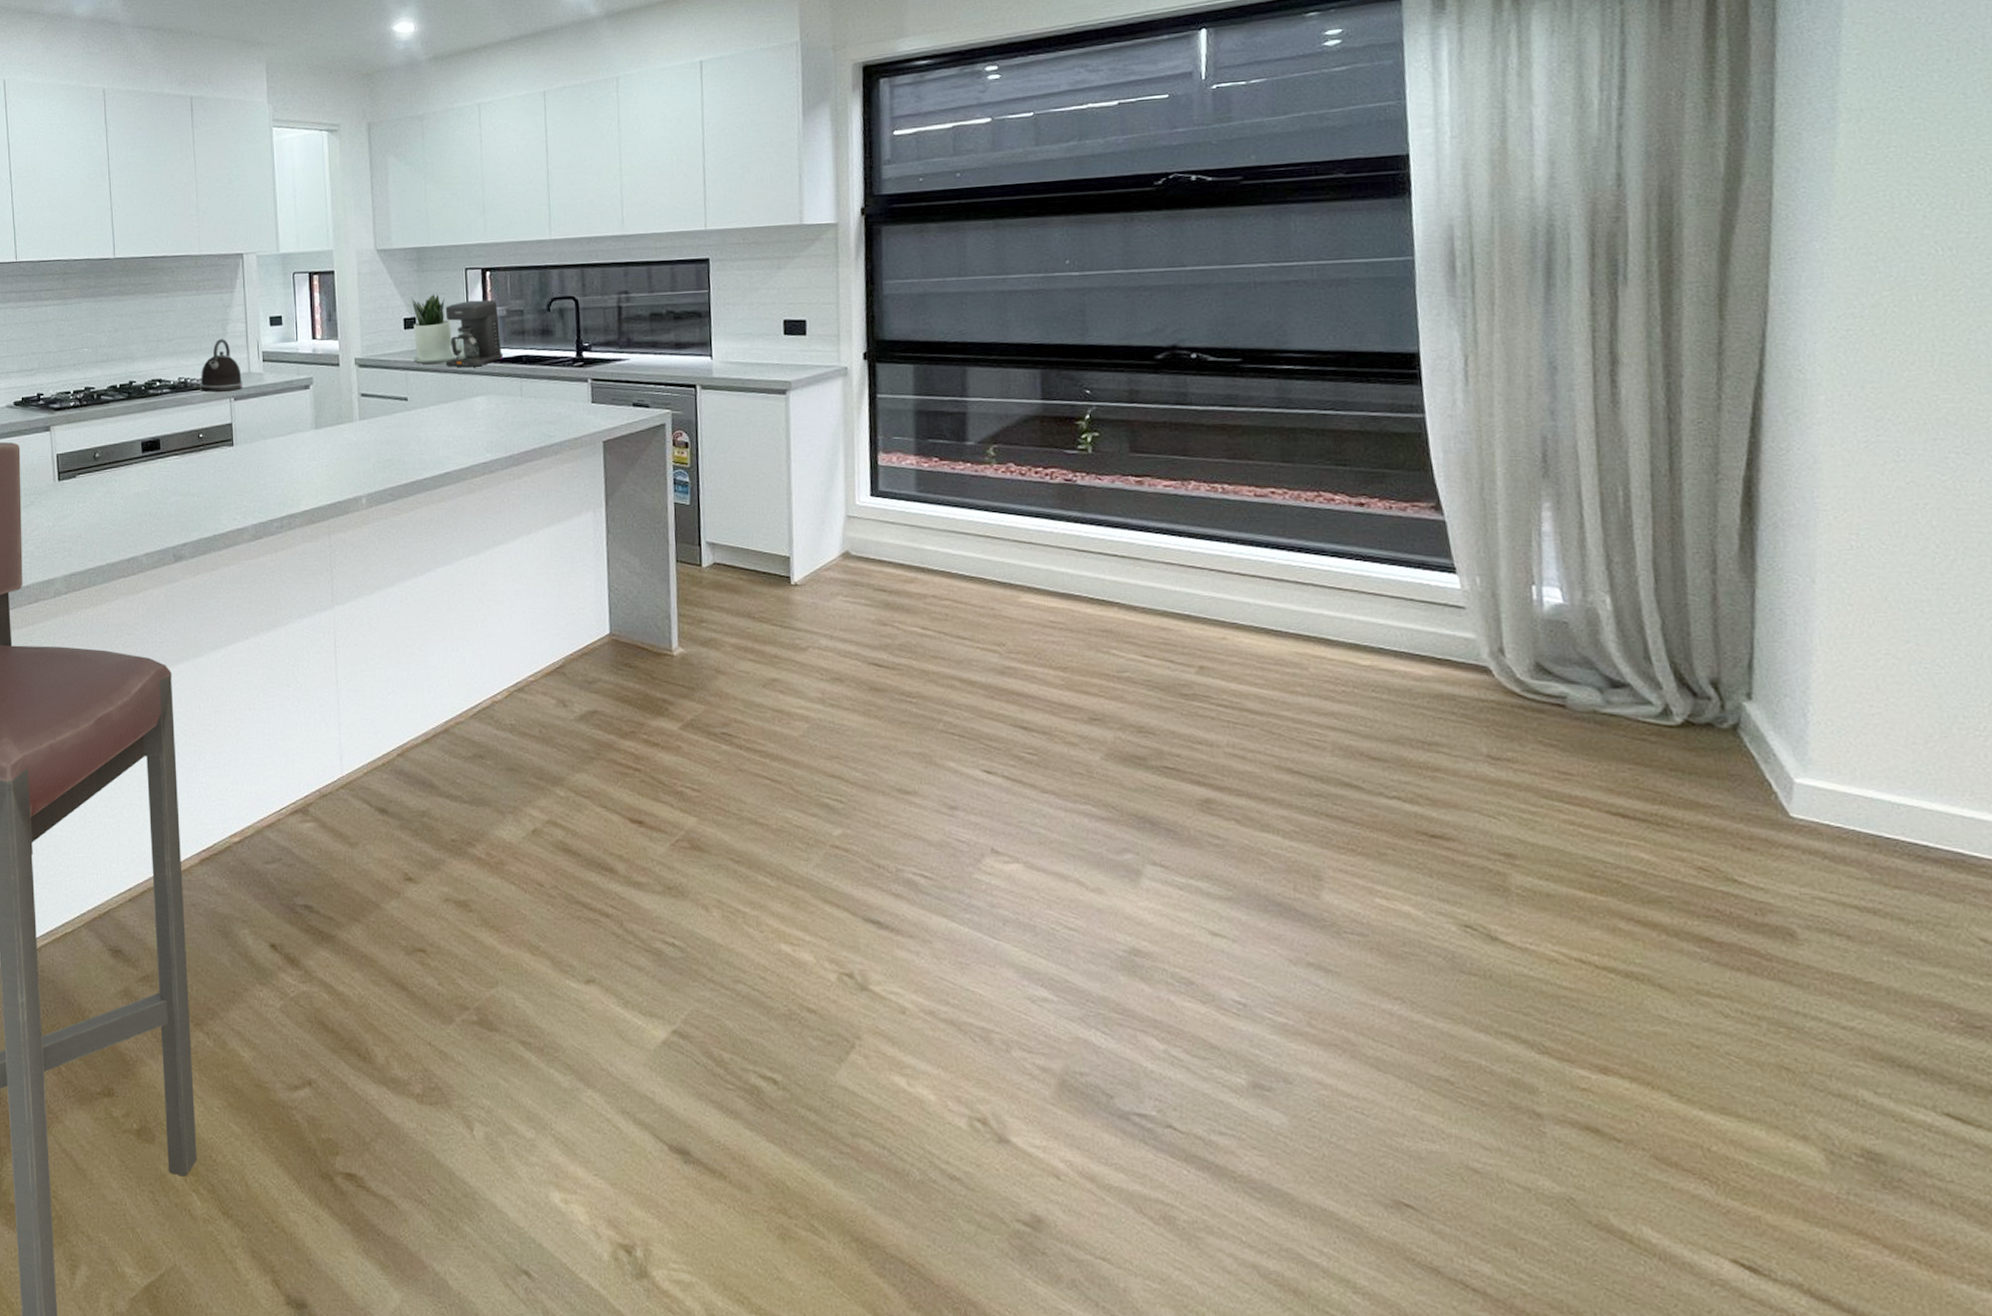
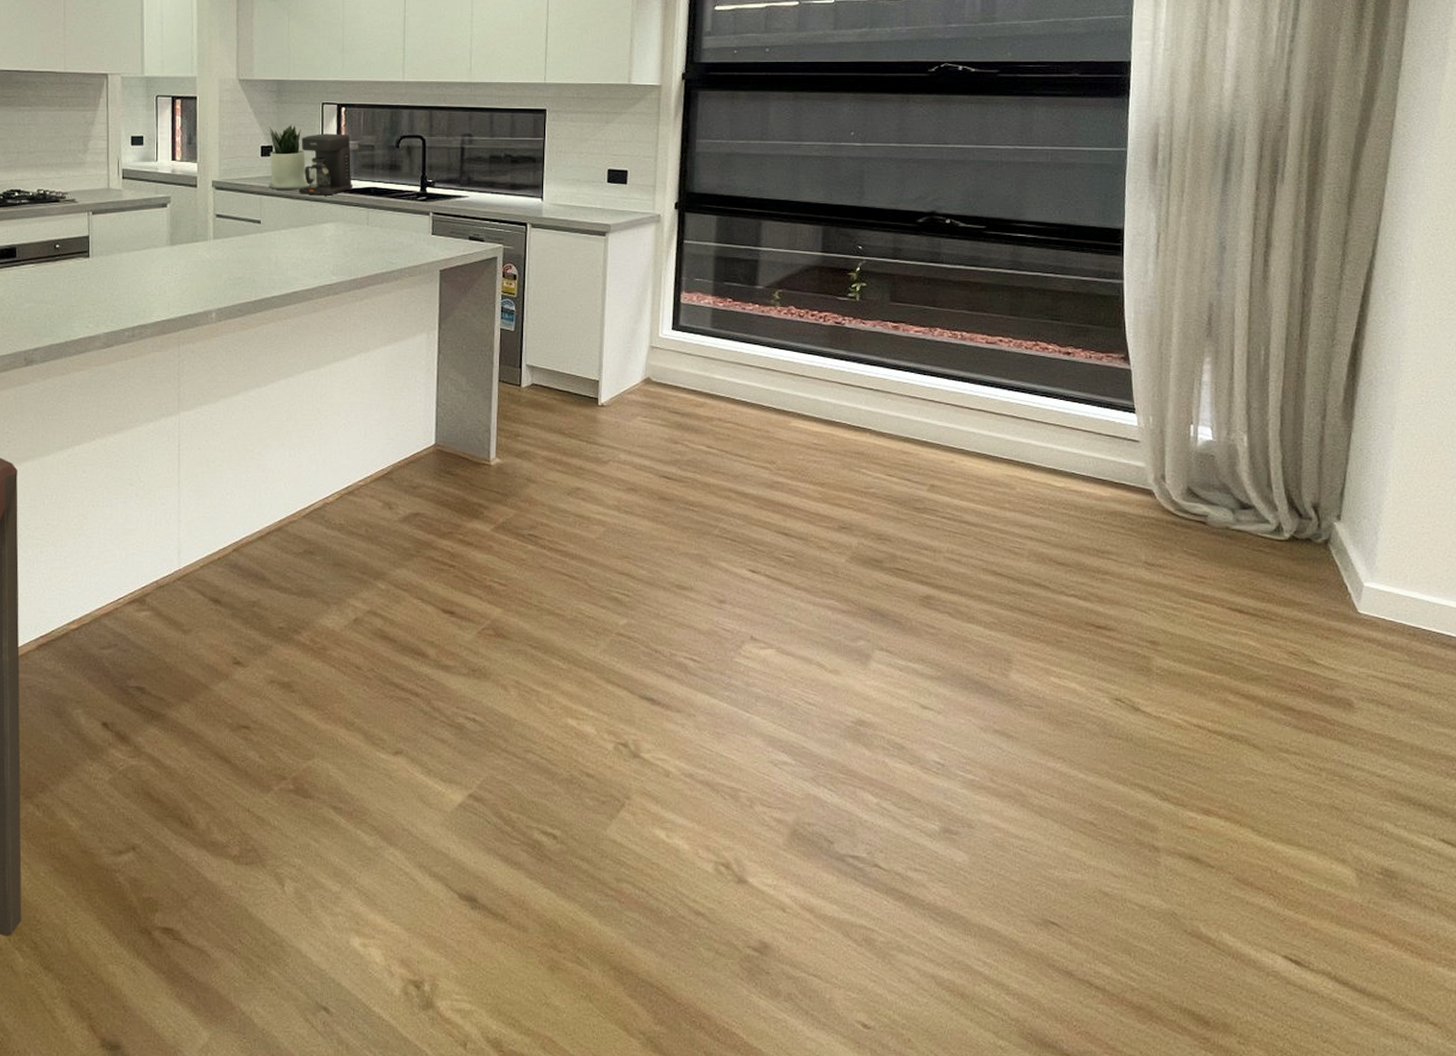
kettle: present [200,339,243,392] -> none [59,155,102,205]

